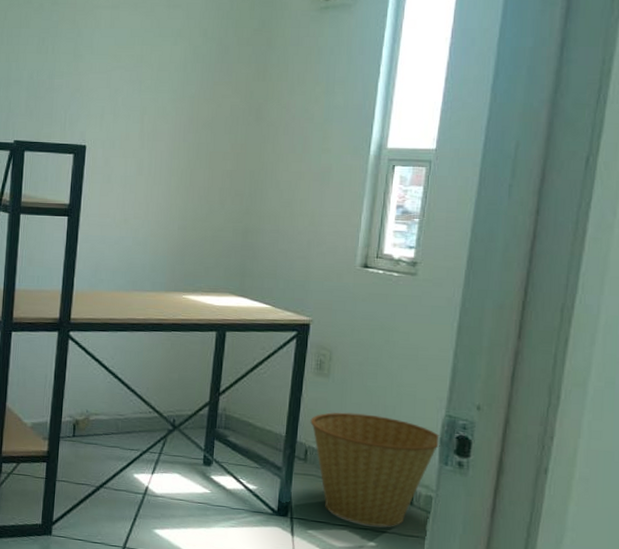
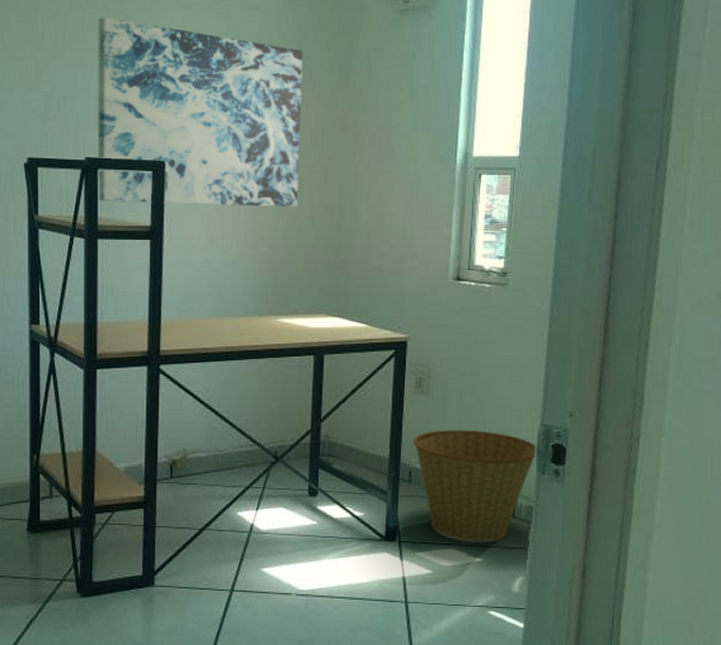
wall art: none [23,15,222,191] -> present [98,17,303,207]

